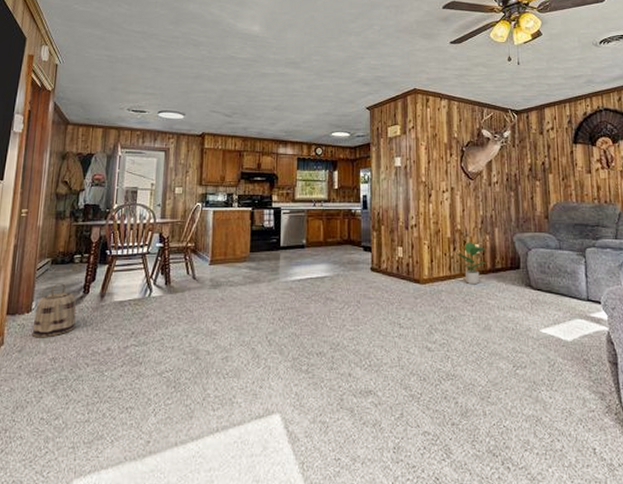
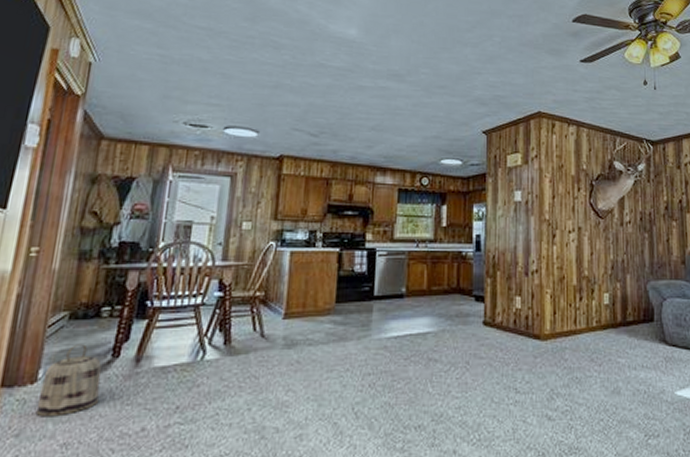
potted plant: present [456,241,486,285] -> none [583,290,616,341]

